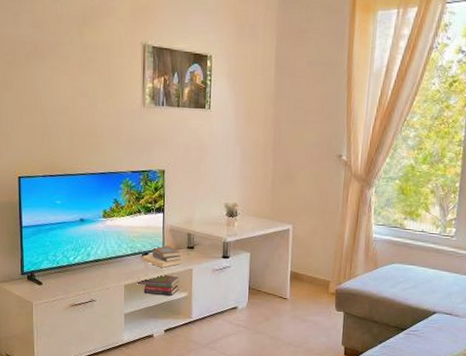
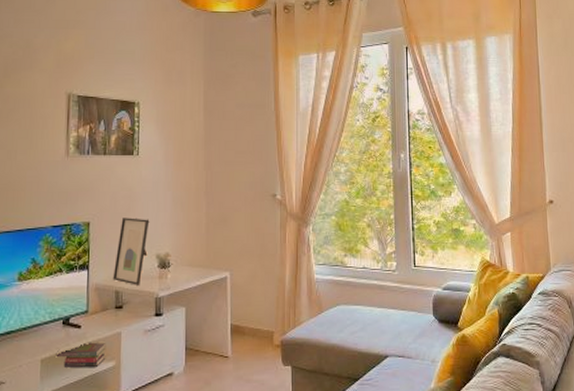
books: present [142,245,182,269] -> none [62,307,108,335]
picture frame: none [185,168,220,230] -> present [112,218,150,285]

